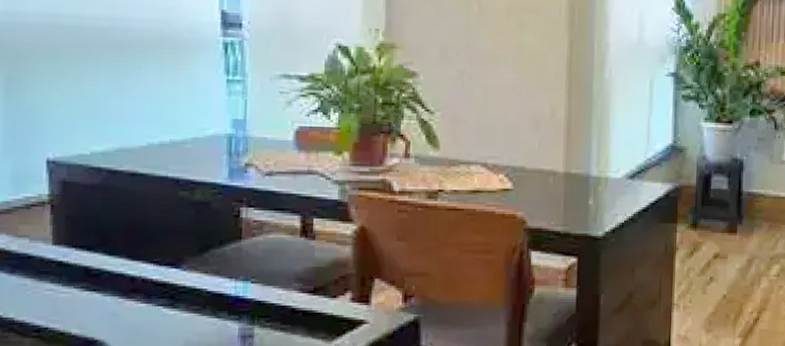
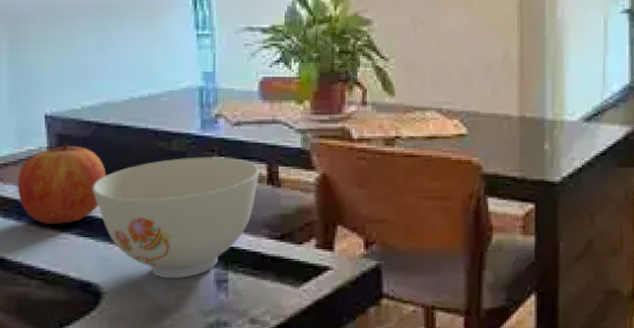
apple: none [10,189,118,277] -> present [17,142,106,224]
bowl: none [101,207,292,334] -> present [93,157,259,278]

